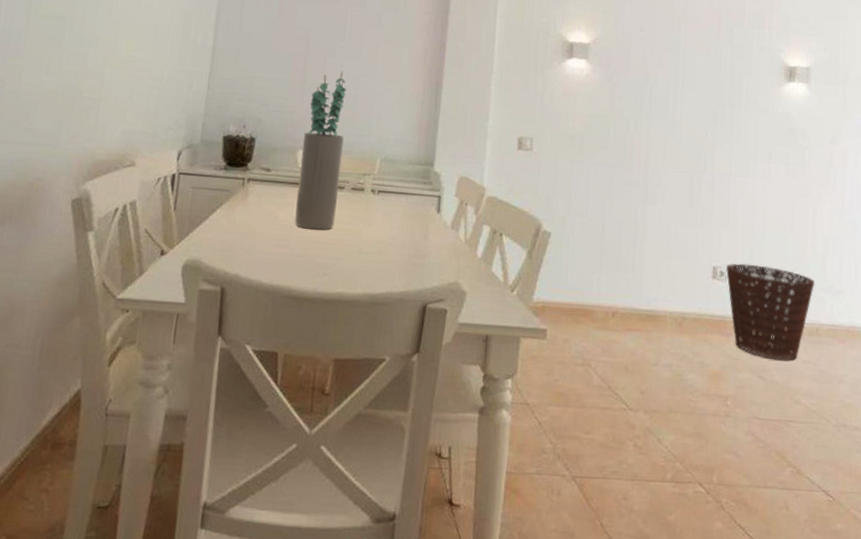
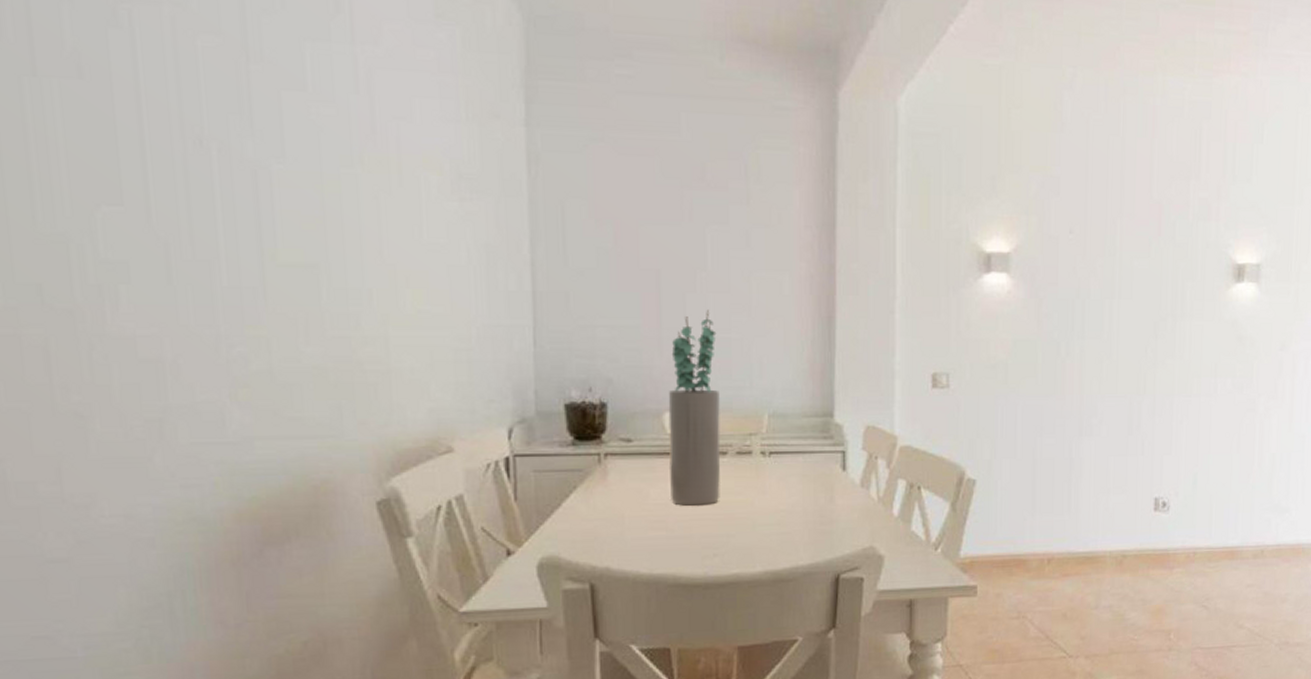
basket: present [726,263,815,361] -> none [1169,491,1261,588]

